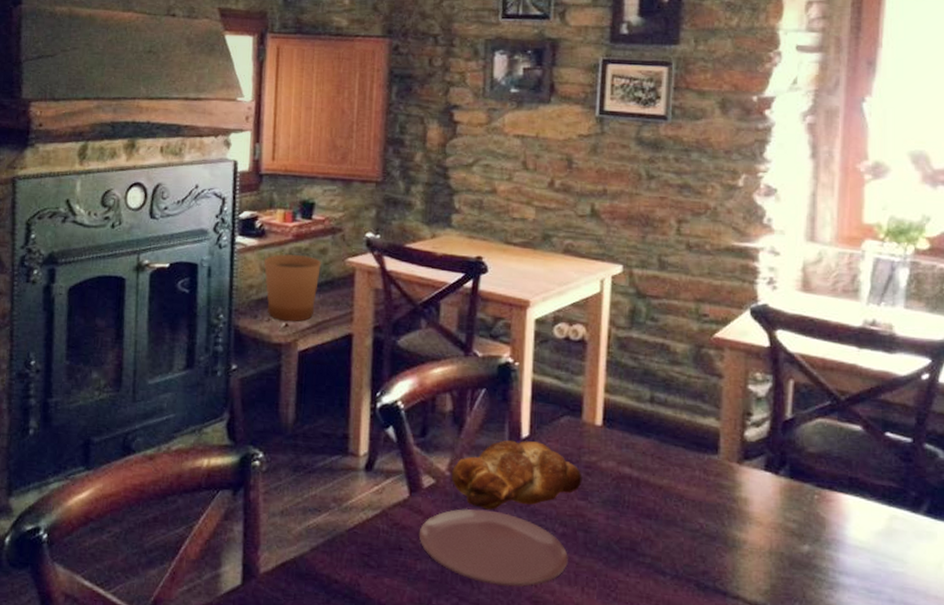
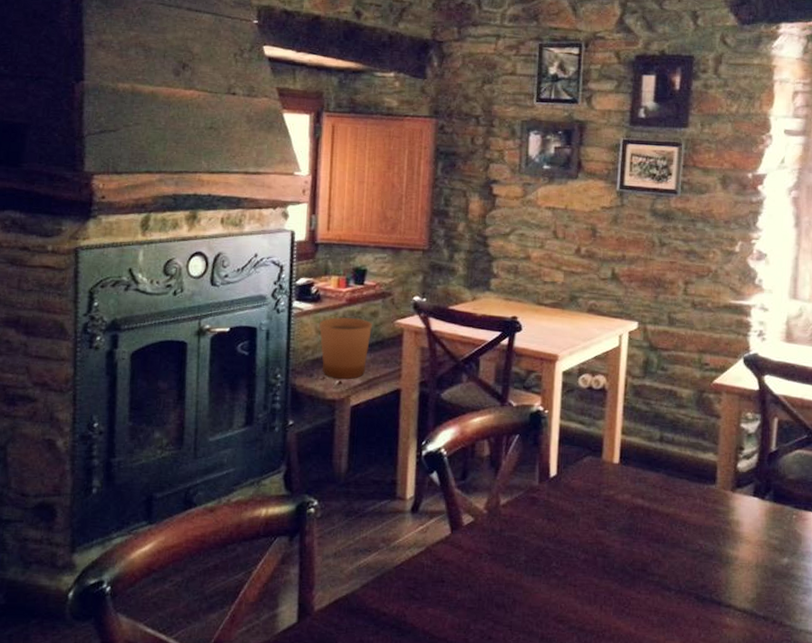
plate: present [418,508,569,588] -> none [459,541,590,610]
bread loaf: present [452,439,582,510] -> none [489,479,602,542]

